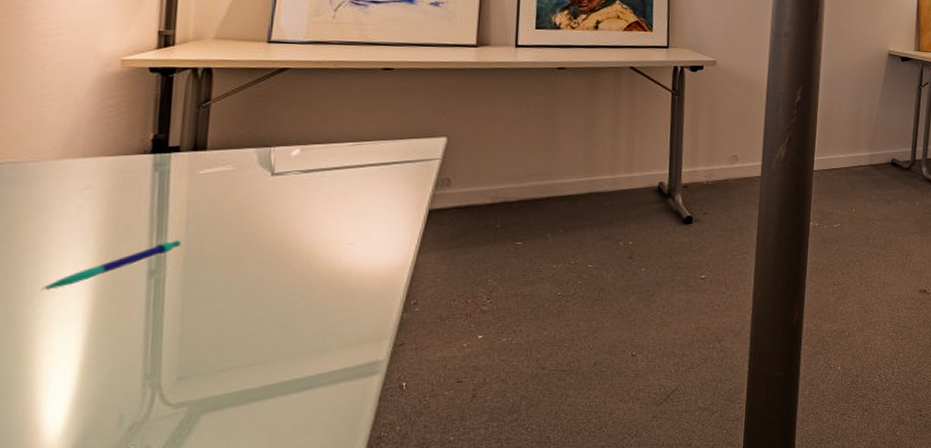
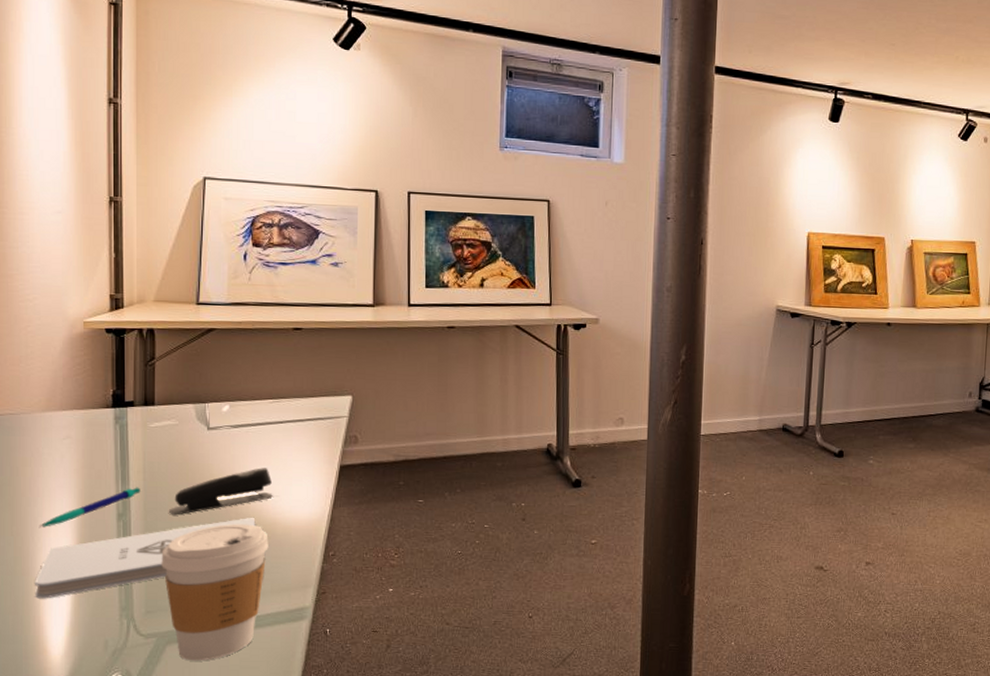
notepad: none [28,267,324,372] -> present [35,517,256,599]
coffee cup: none [202,275,339,430] -> present [161,523,269,661]
stapler: none [216,214,348,270] -> present [169,468,274,515]

